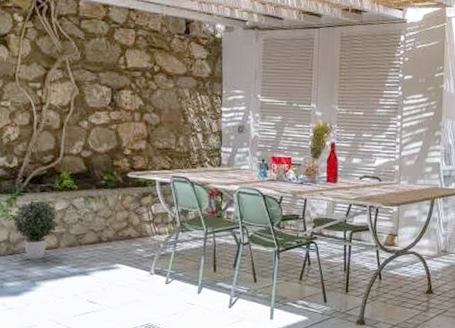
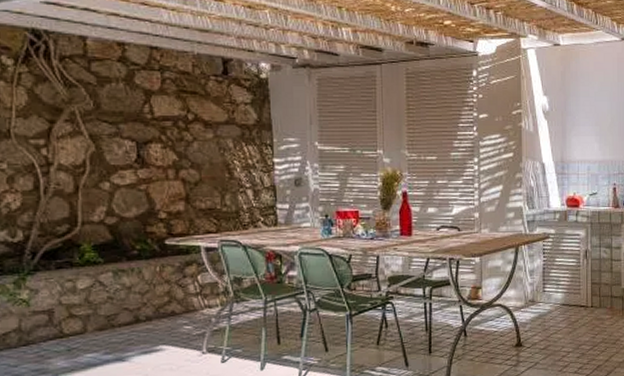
potted plant: present [12,200,59,260] -> none [23,279,84,349]

